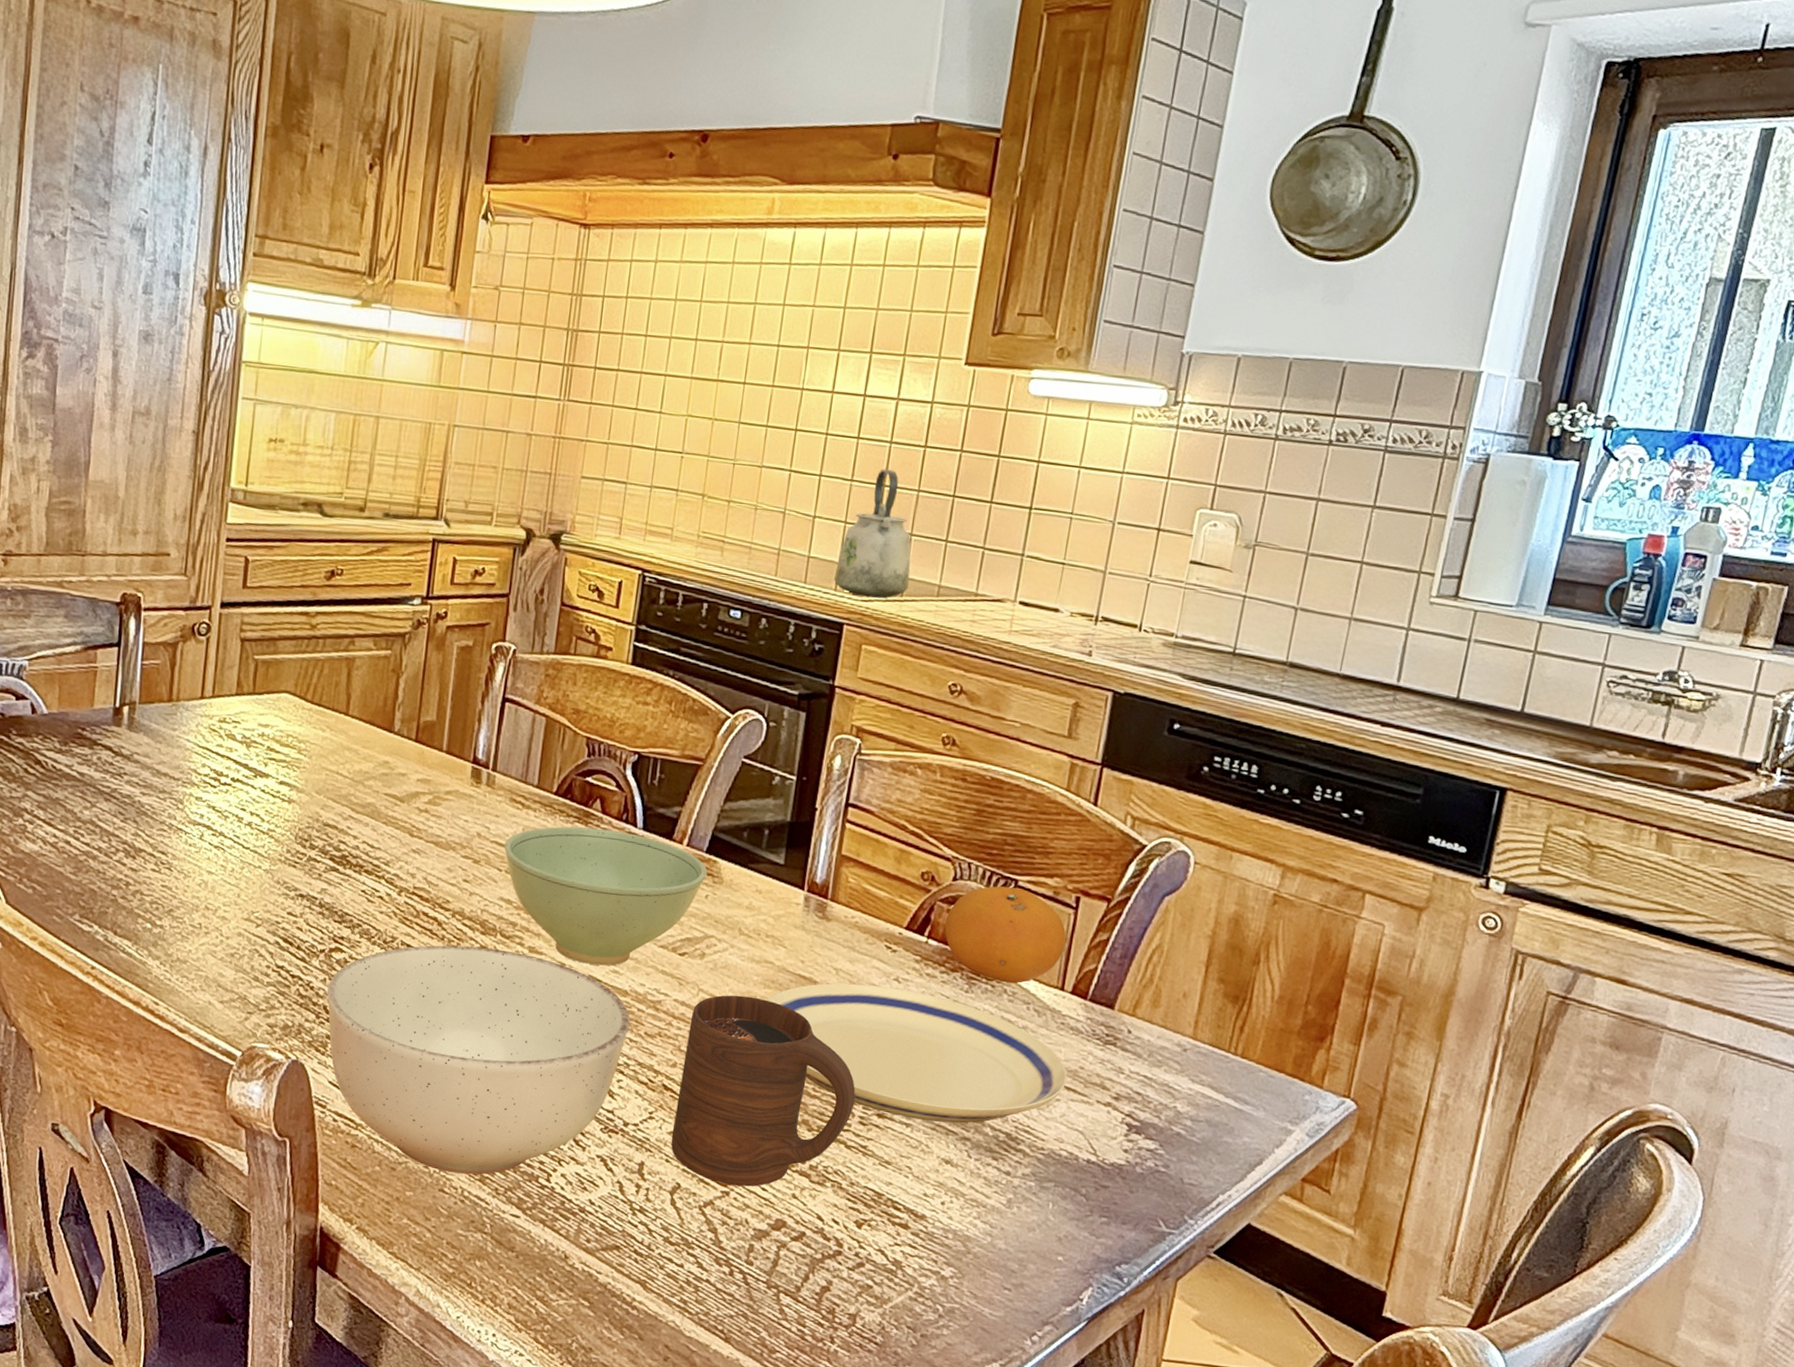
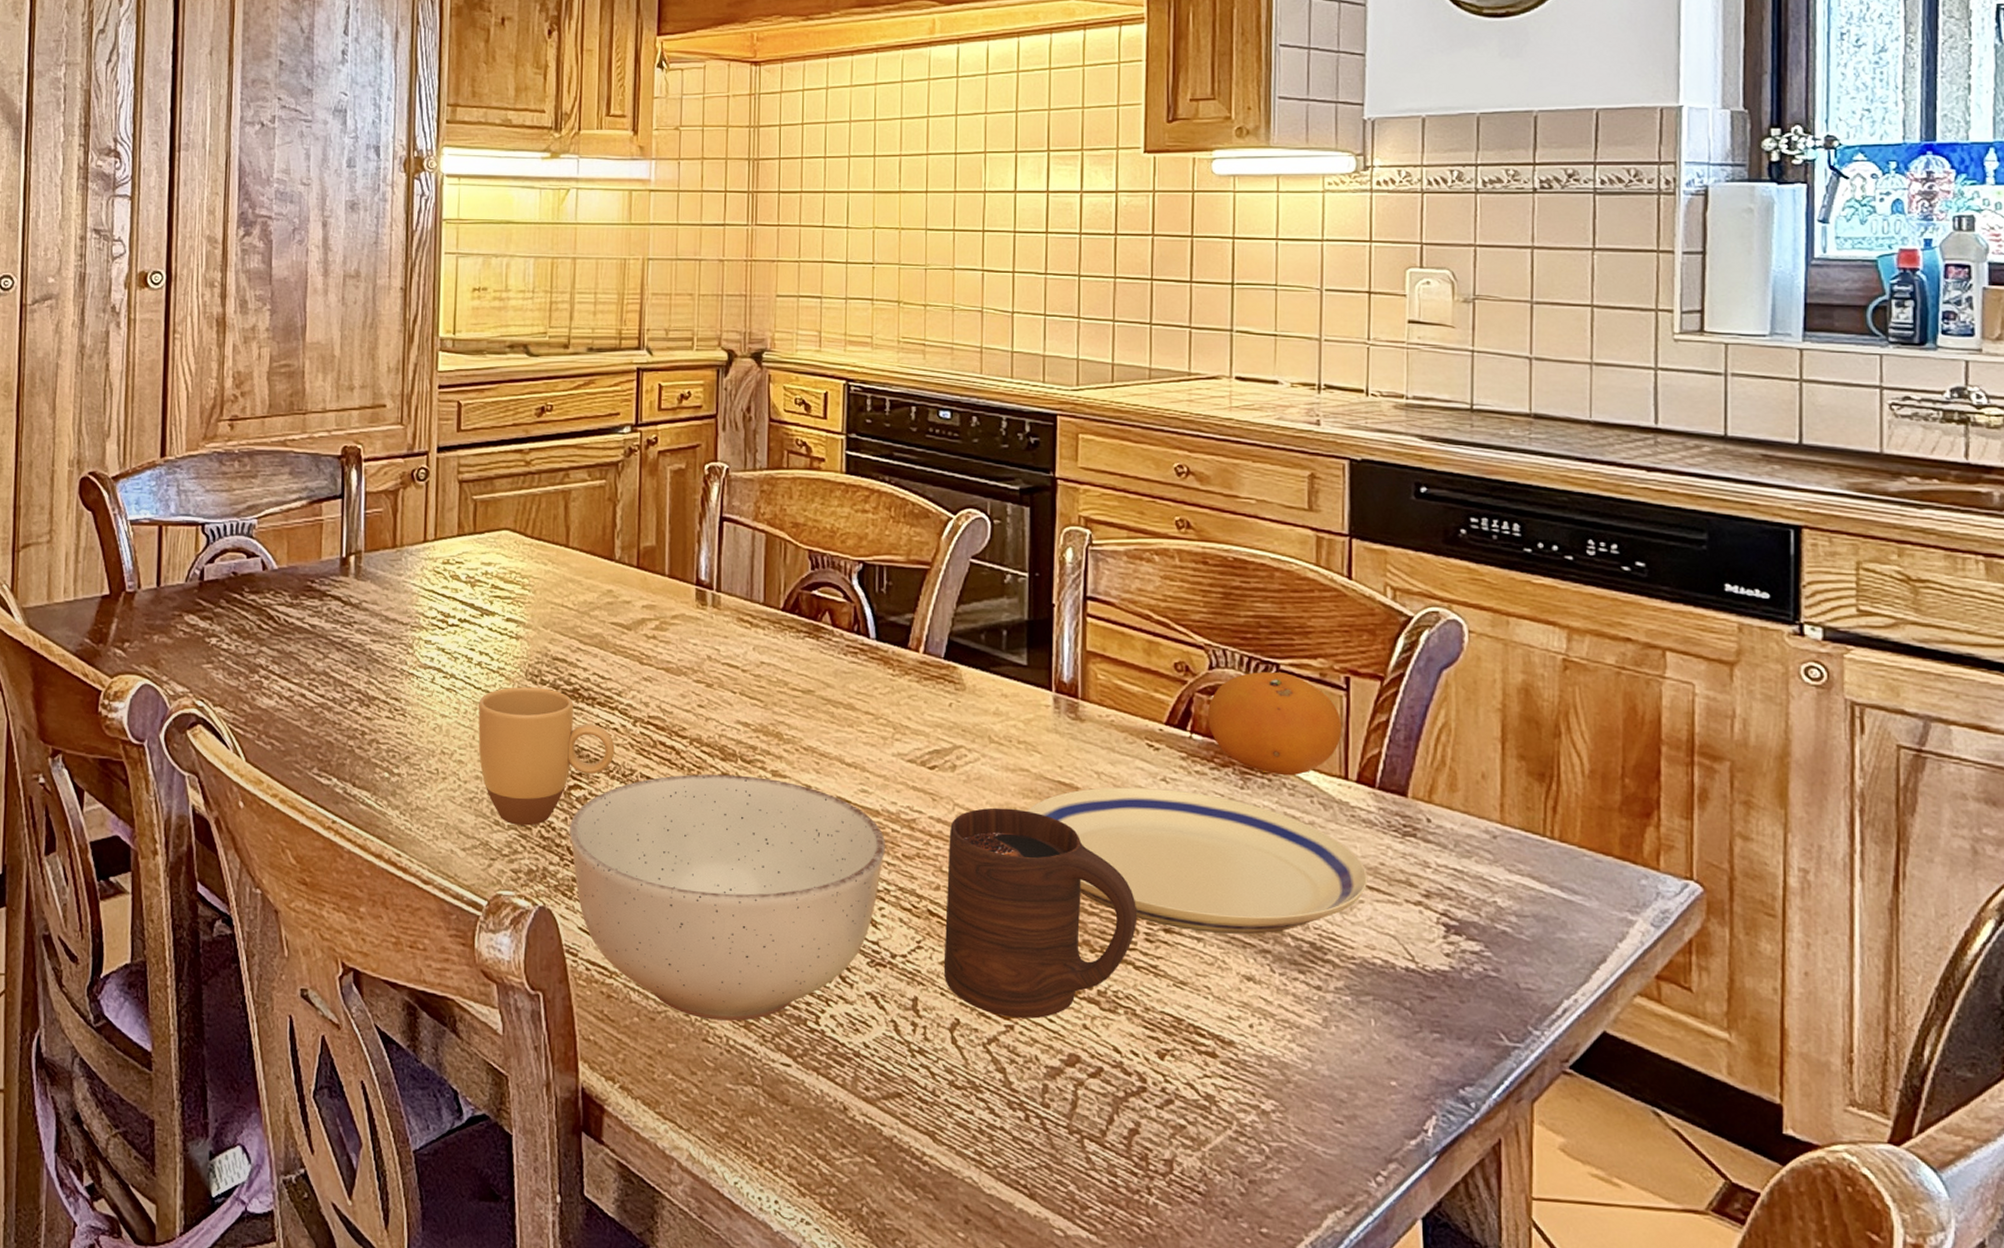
mug: none [243,849,379,984] -> present [478,687,615,826]
bowl: present [504,826,708,966] -> none [736,641,948,786]
kettle: present [833,469,911,598] -> none [1040,260,1118,386]

